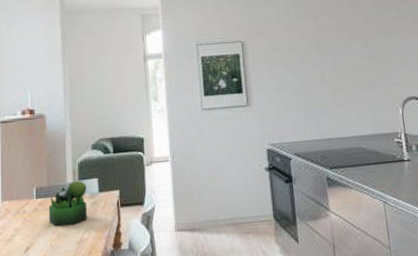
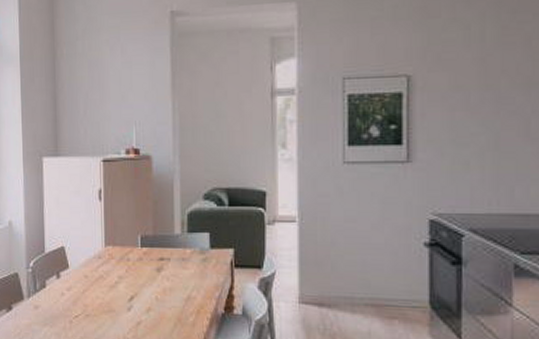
plant: present [48,180,88,227] -> none [153,232,197,281]

